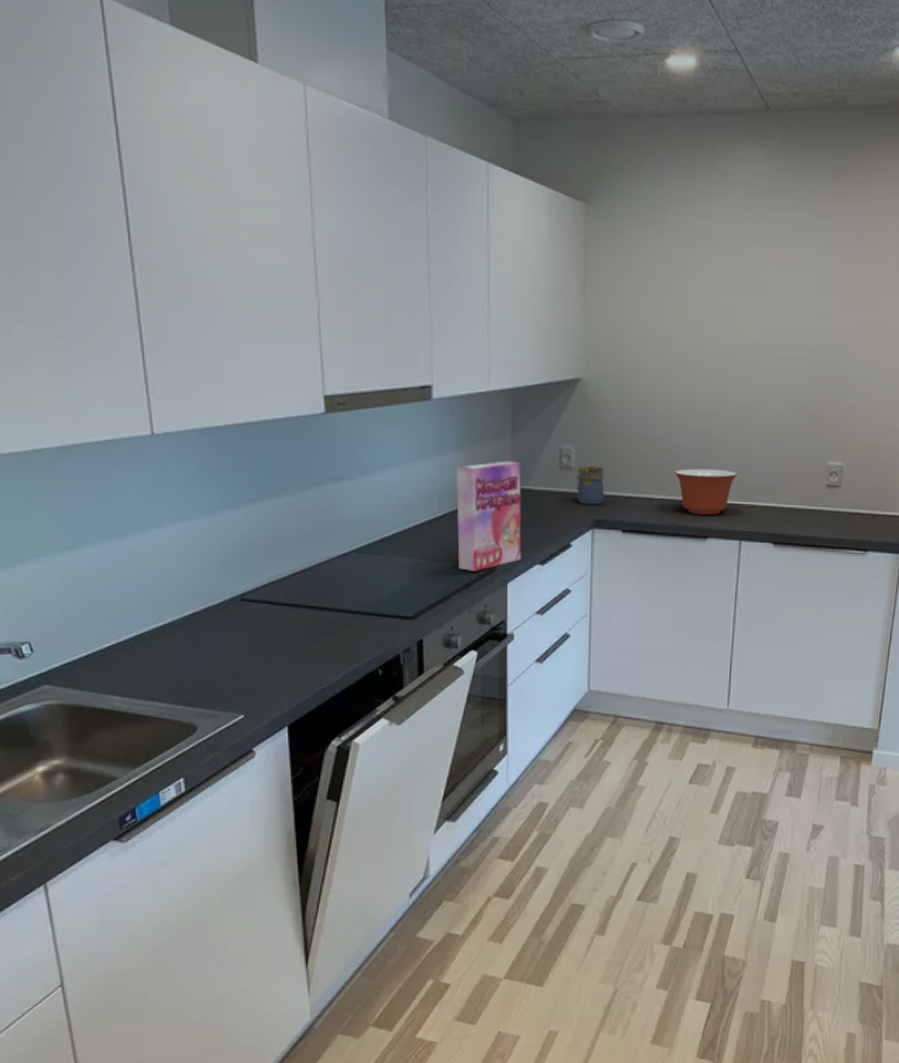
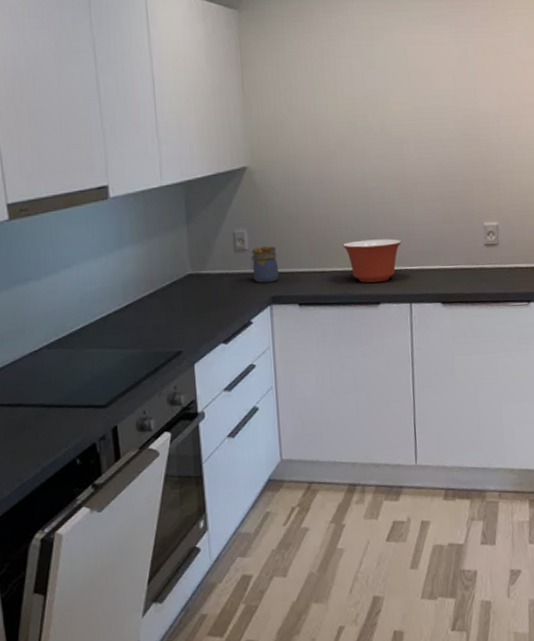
cereal box: present [456,461,522,571] -> none [137,248,206,356]

